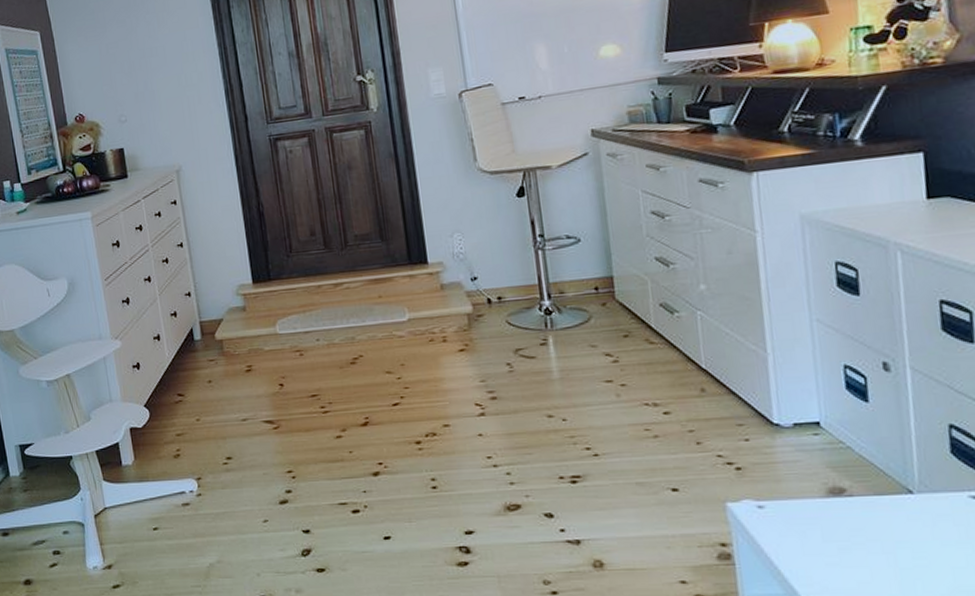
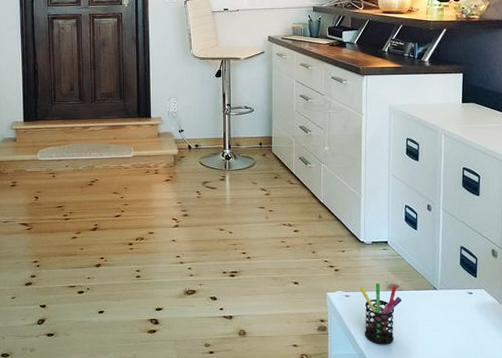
pen holder: none [780,485,854,580] -> present [360,283,402,345]

